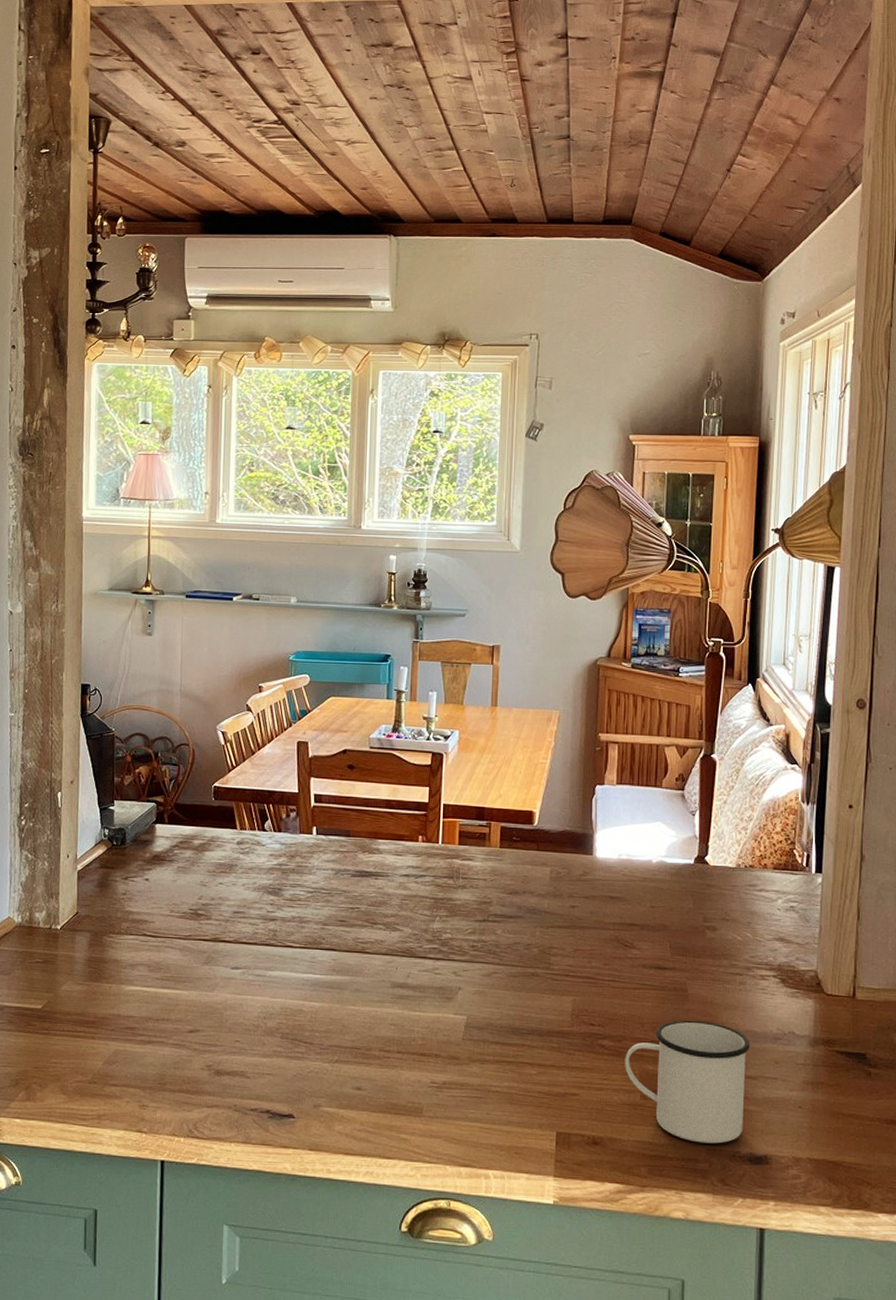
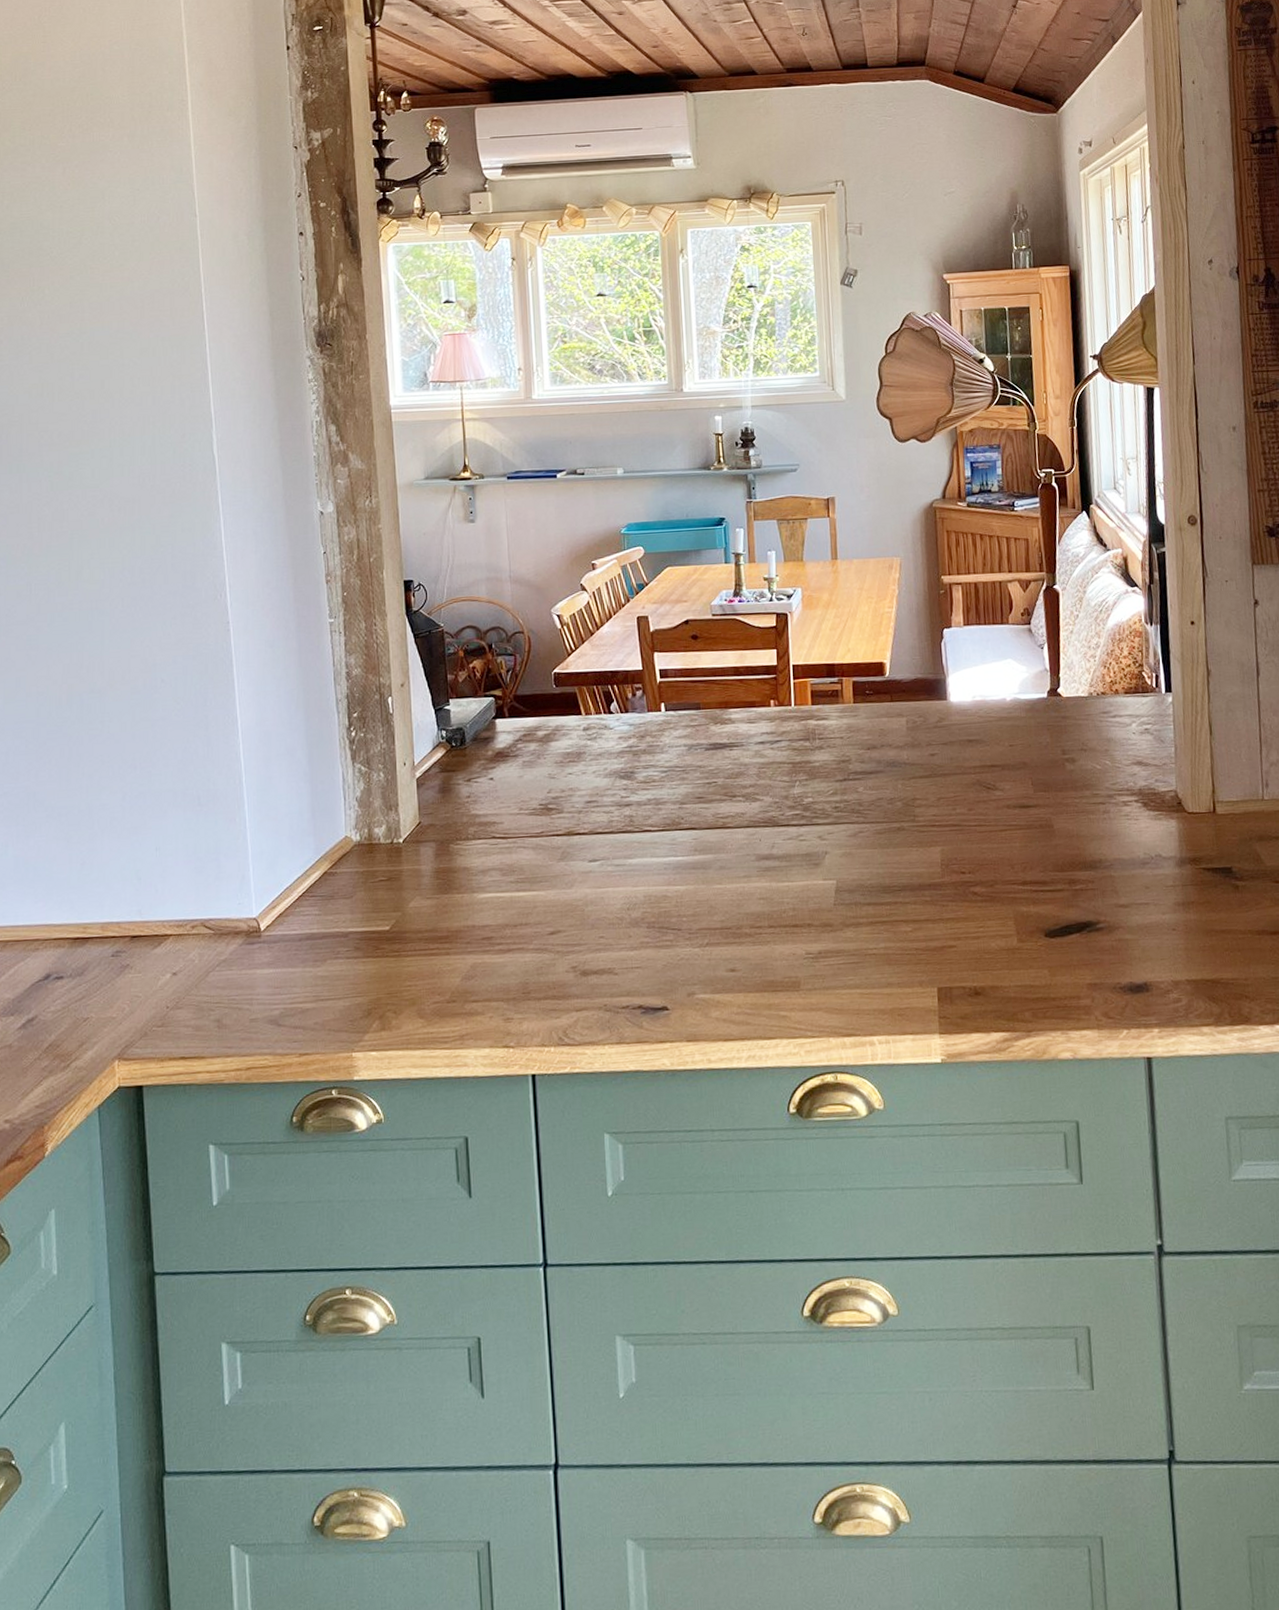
mug: present [625,1020,751,1144] -> none [998,854,1121,979]

